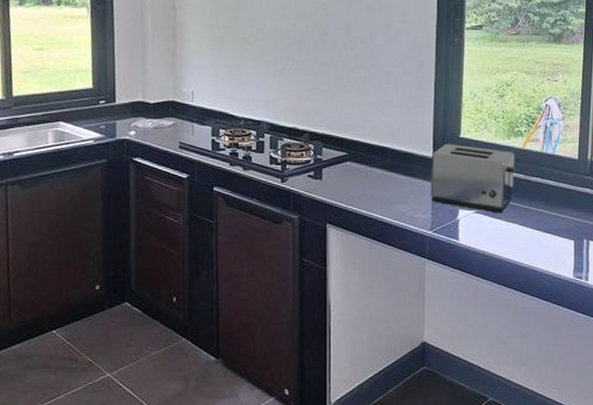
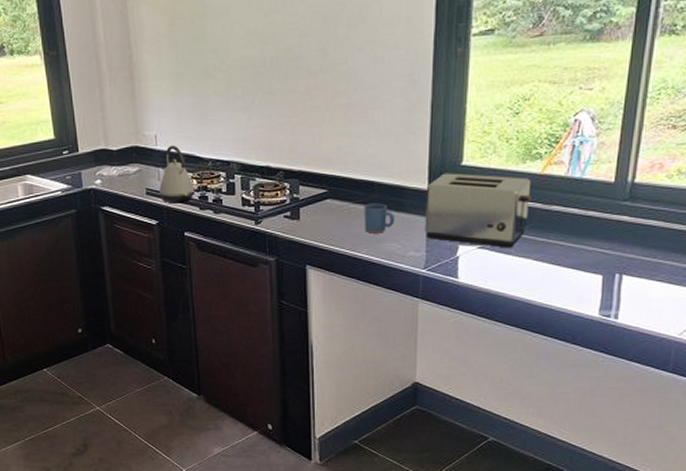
kettle: none [192,102,226,158] -> present [159,144,195,204]
mug: none [378,167,405,196] -> present [364,203,394,234]

